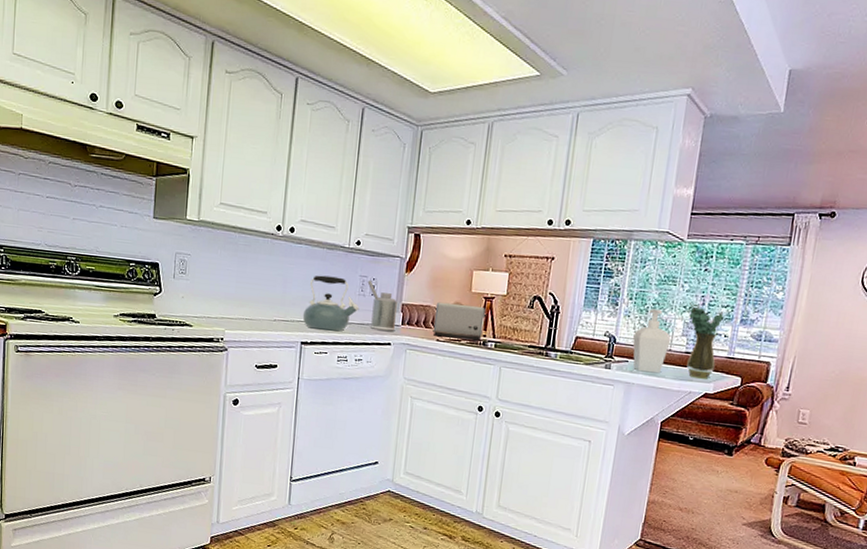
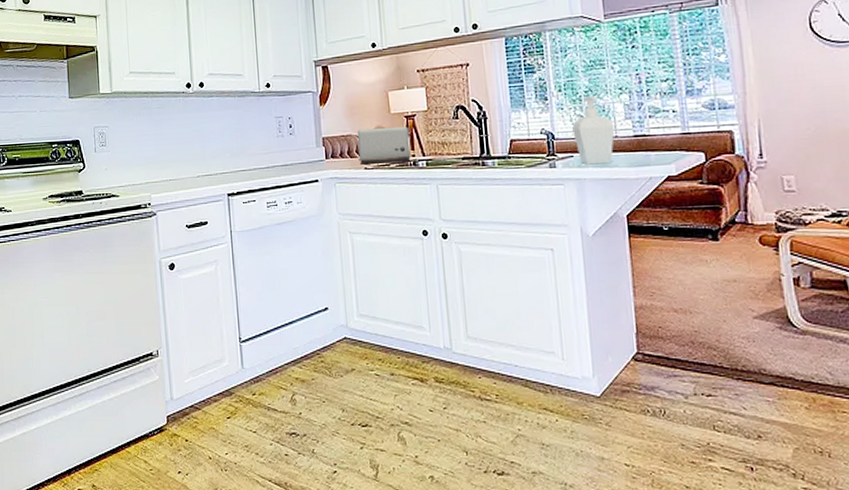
kettle: present [302,275,360,332] -> none [225,122,280,180]
soap dispenser: present [367,280,397,332] -> none [283,120,319,170]
vase: present [686,301,724,379] -> none [624,82,672,162]

